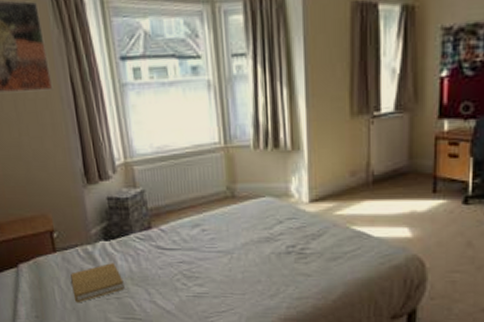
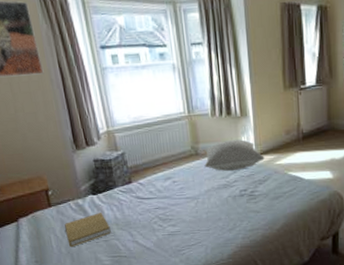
pillow: none [241,180,321,220] -> present [203,139,265,171]

